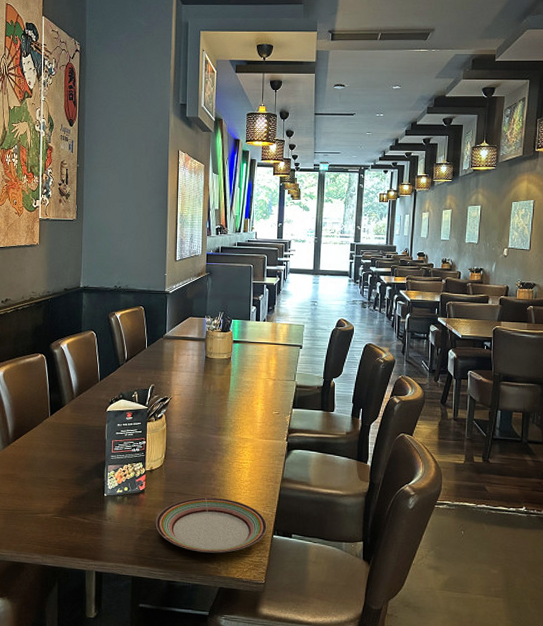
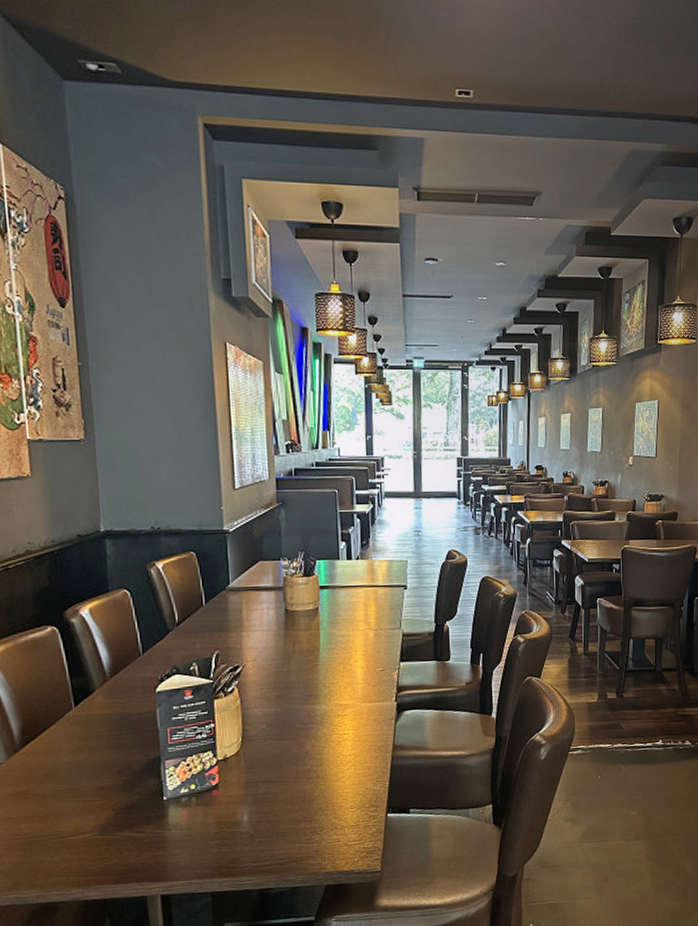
plate: present [155,497,267,553] -> none [237,779,379,848]

